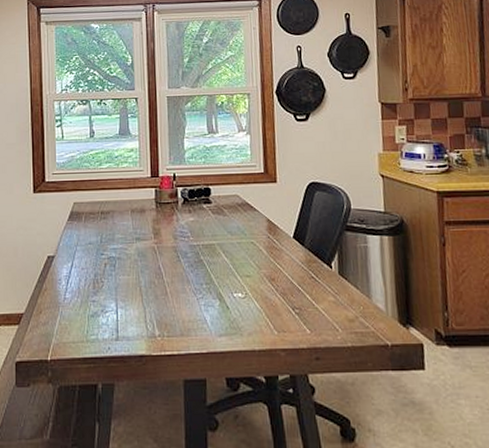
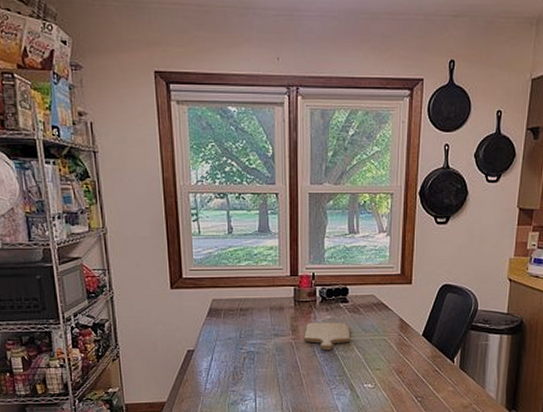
chopping board: none [167,224,216,256] -> present [304,322,351,351]

